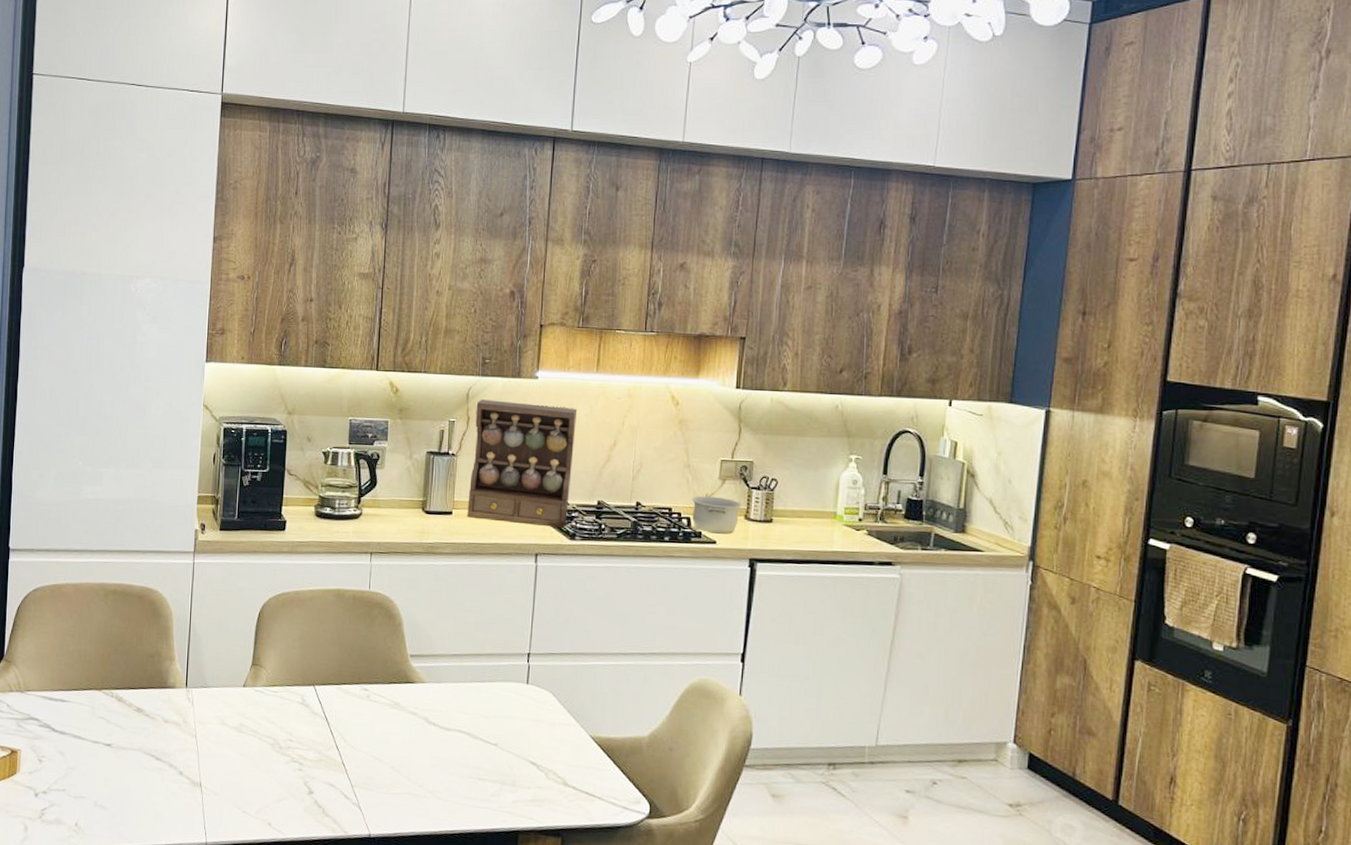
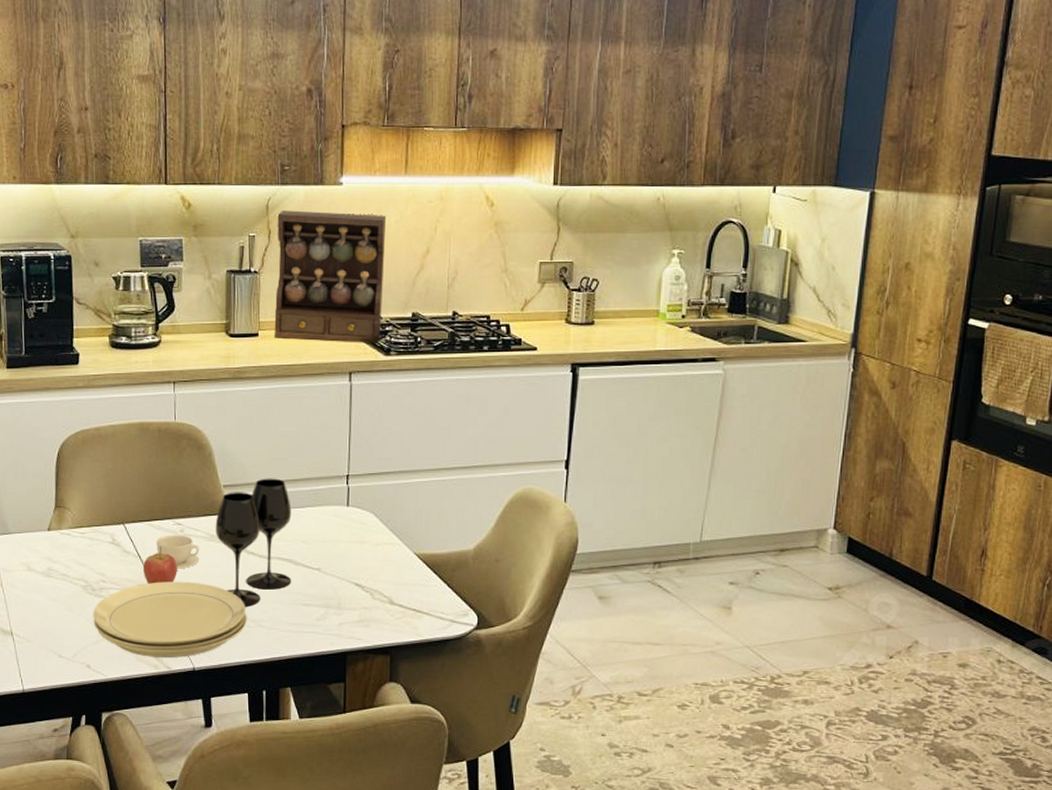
plate: none [278,745,424,823] -> present [93,581,247,657]
fruit: none [328,710,361,748] -> present [142,547,178,585]
teacup: none [343,699,383,734] -> present [156,534,200,569]
wine glass: none [399,650,474,777] -> present [215,478,292,607]
cooking pot: present [692,496,742,534] -> none [511,301,562,340]

